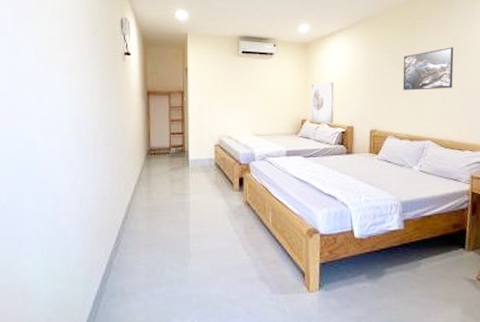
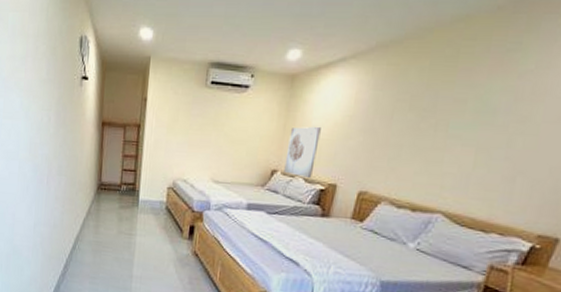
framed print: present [402,47,454,91] -> none [417,89,513,149]

